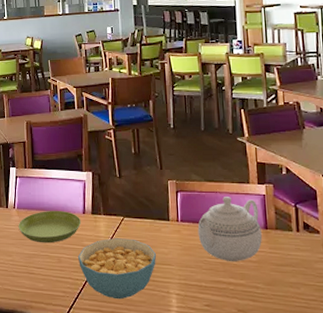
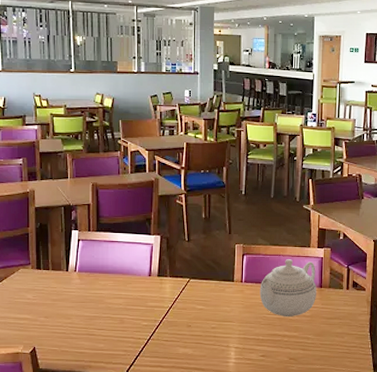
saucer: present [18,210,81,243] -> none [79,273,147,305]
cereal bowl: present [77,238,156,300] -> none [141,299,219,355]

